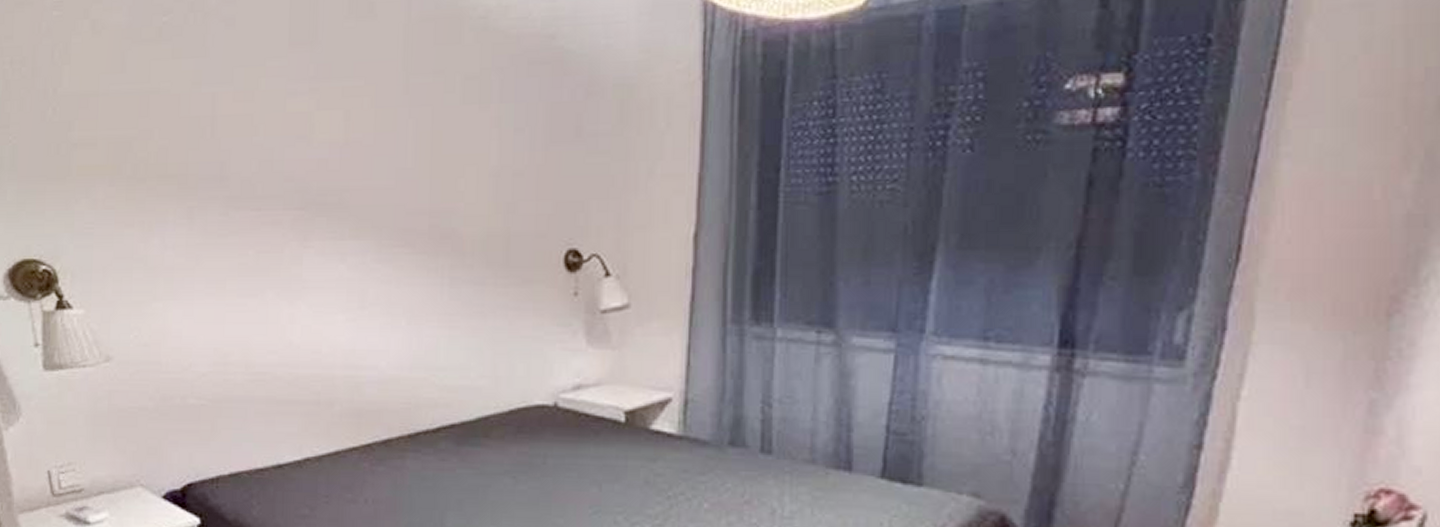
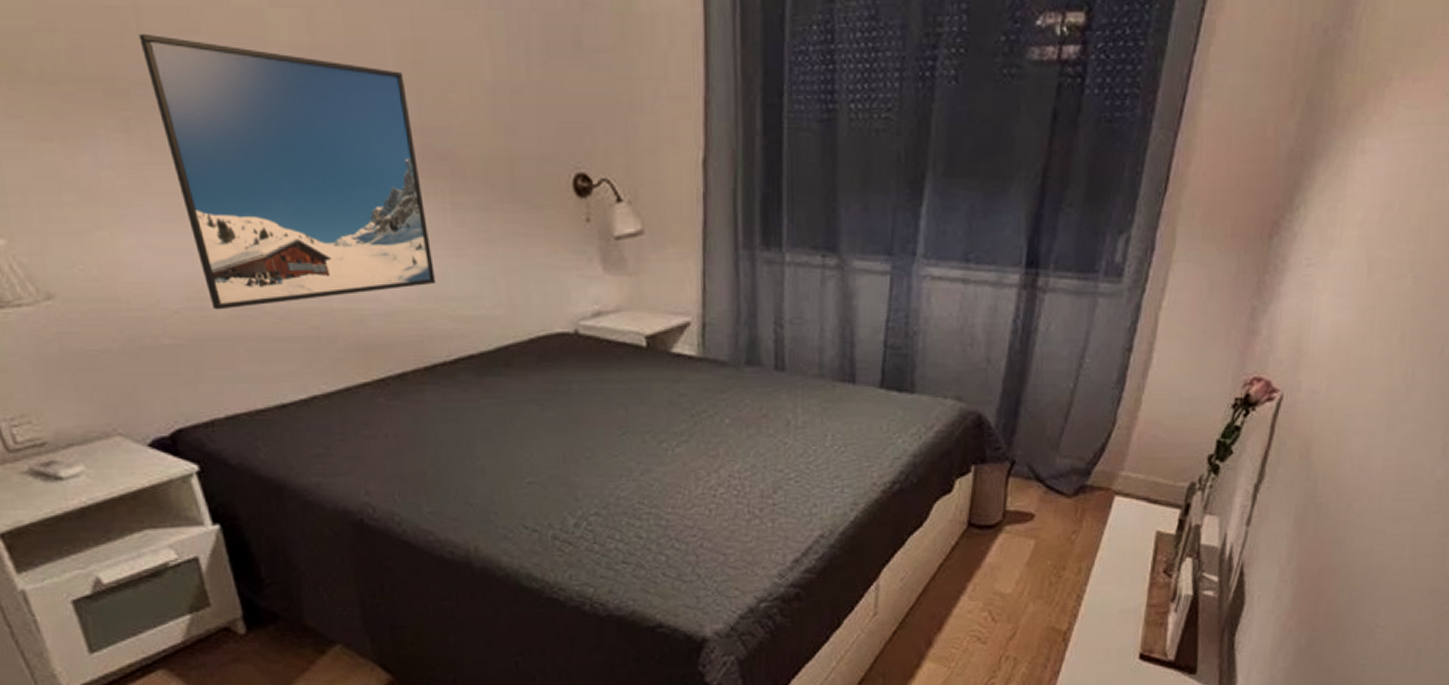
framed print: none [211,137,428,374] -> present [139,33,436,310]

